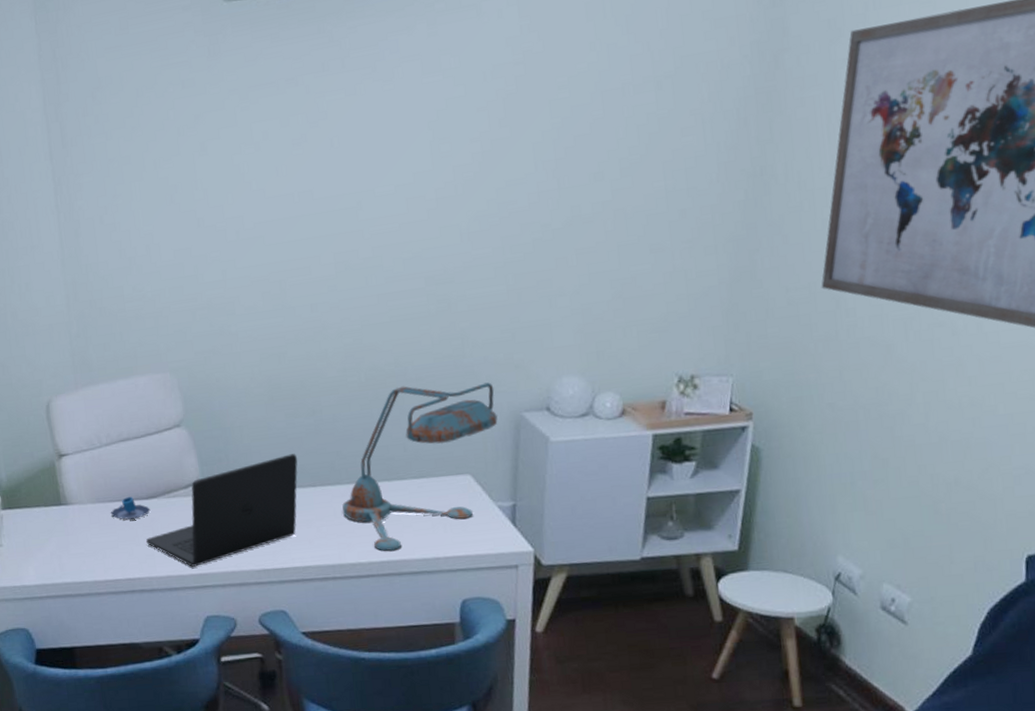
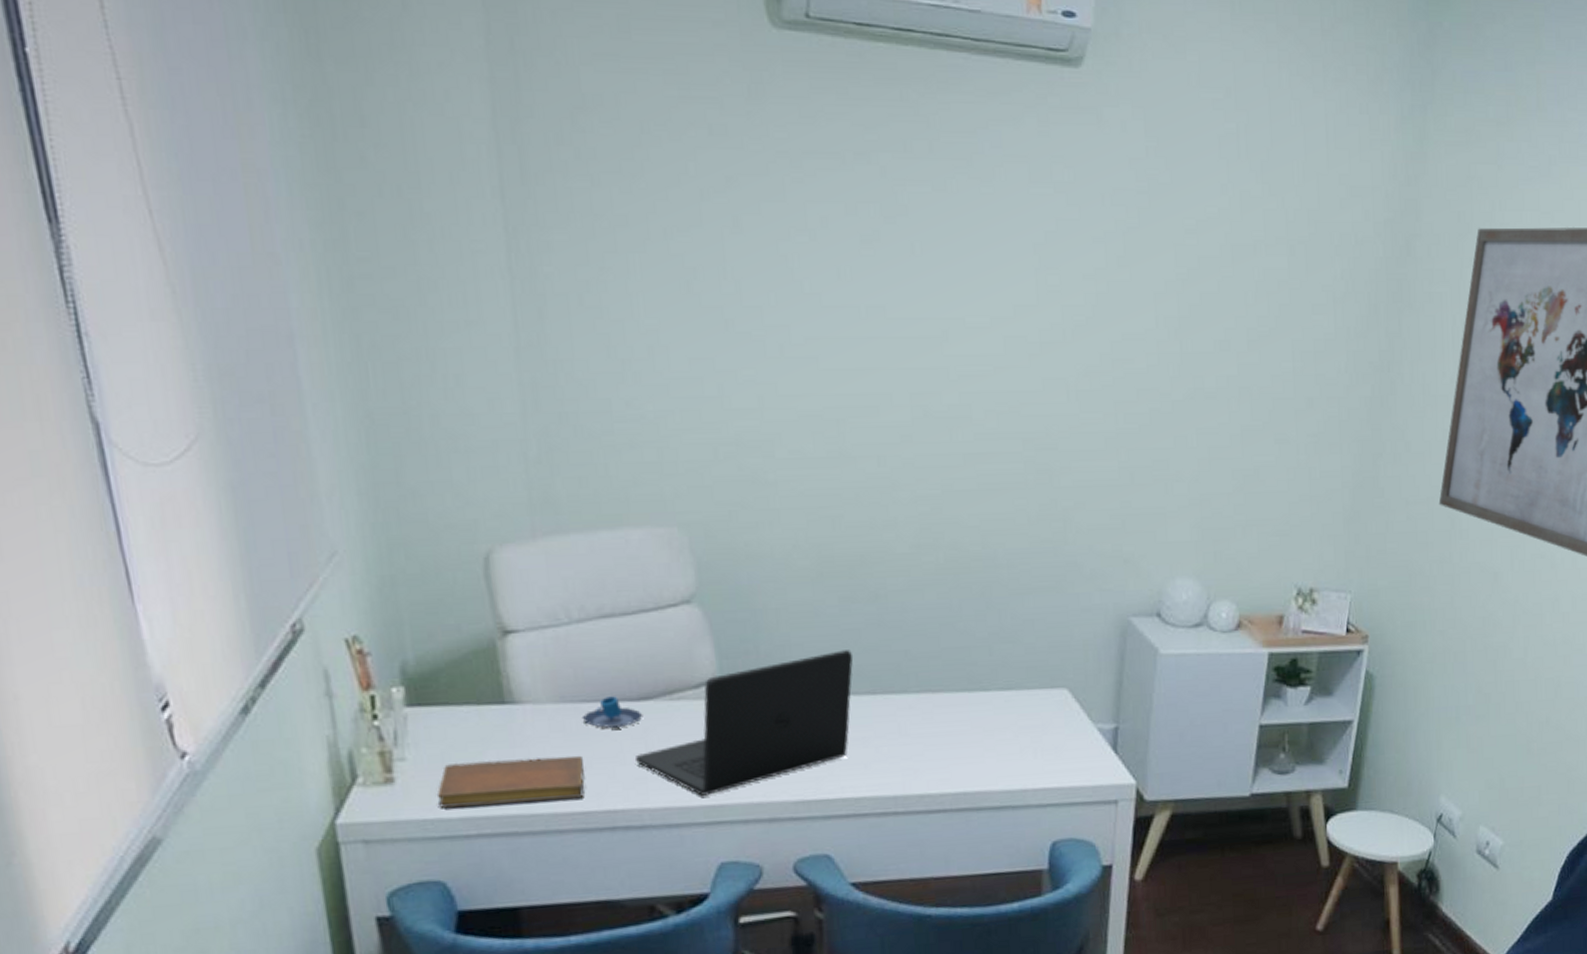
notebook: none [22,539,113,578] -> present [437,755,585,808]
desk lamp: present [342,382,498,552] -> none [909,573,1102,781]

